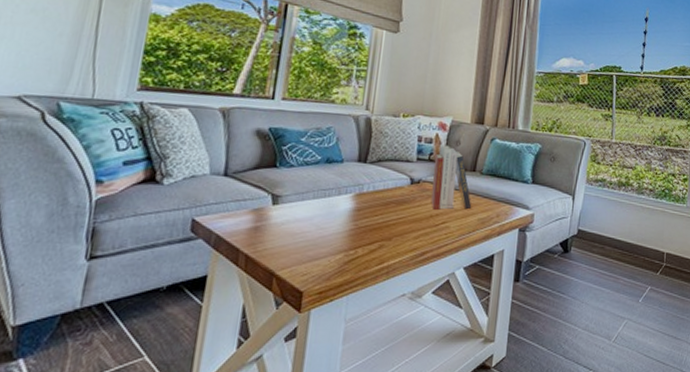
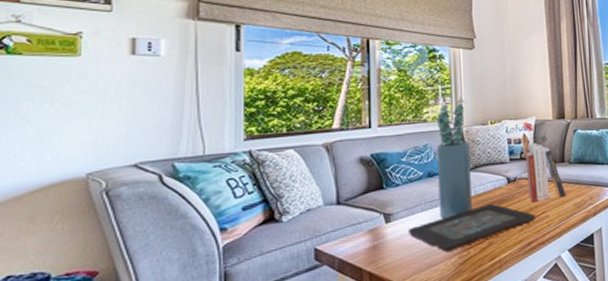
decorative tray: none [295,203,435,247] -> present [409,204,536,252]
vase: none [331,82,380,212] -> present [436,97,472,219]

